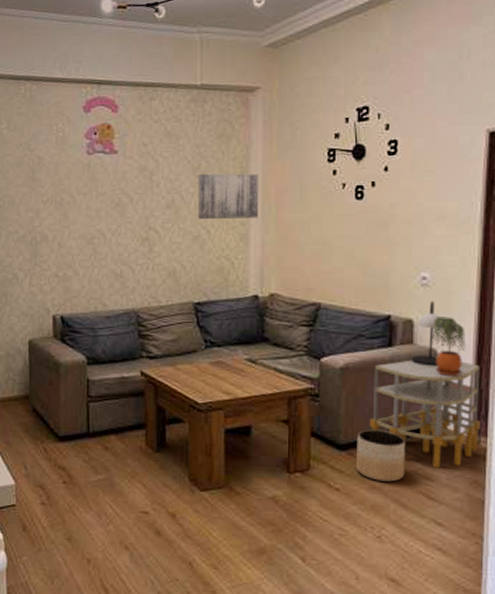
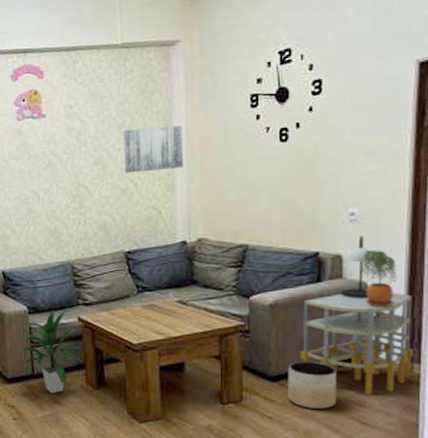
indoor plant: none [71,361,143,455] -> present [16,309,82,394]

